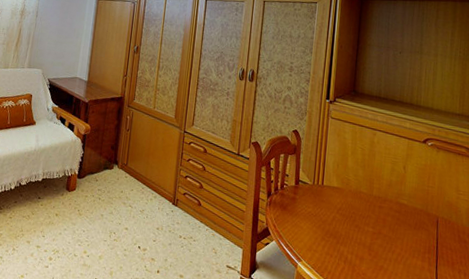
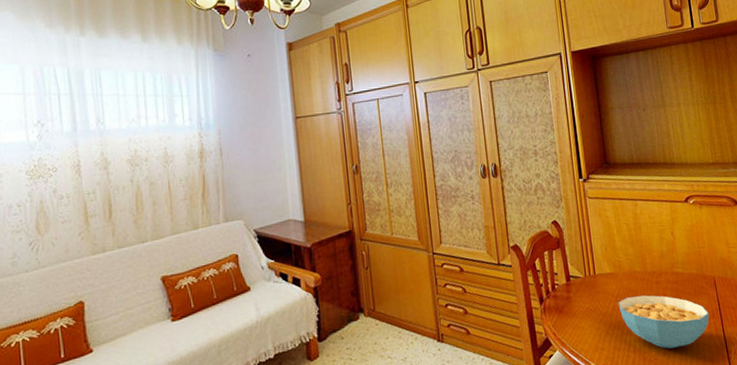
cereal bowl: none [338,212,426,271] -> present [618,295,710,349]

